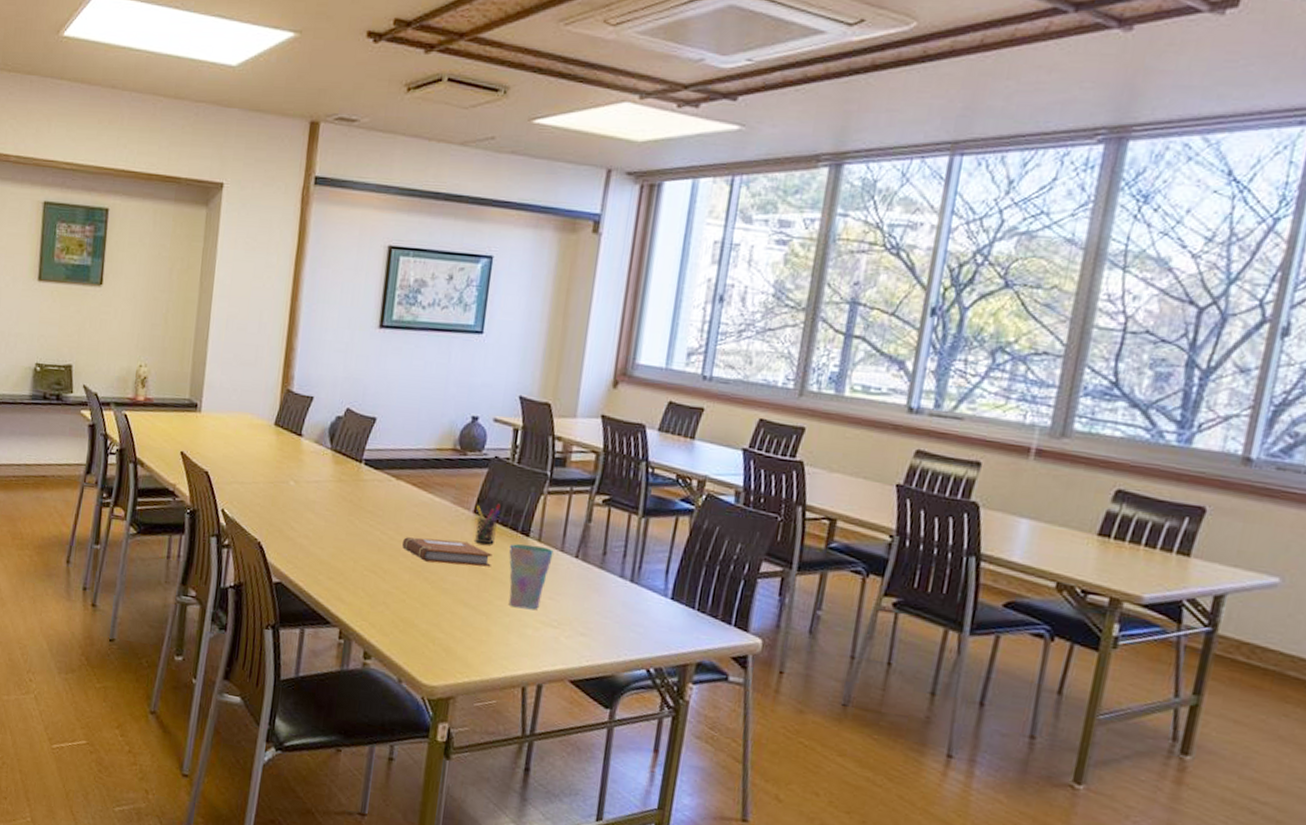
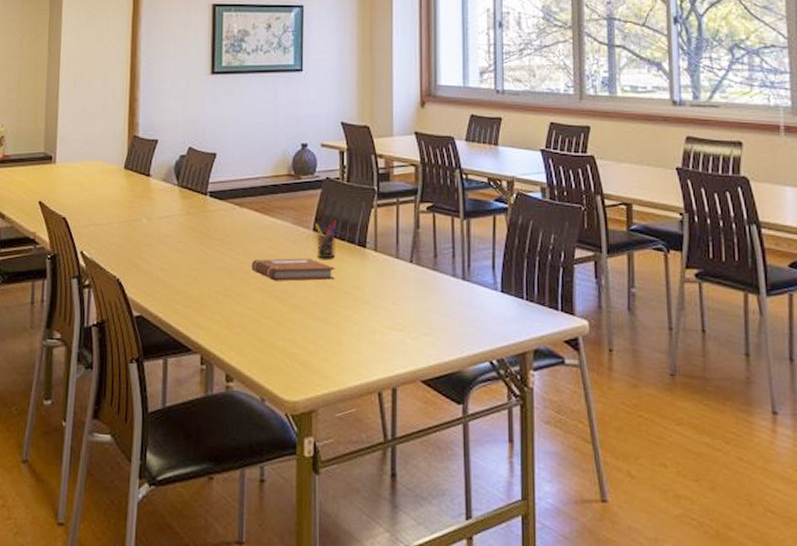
cup: present [508,544,554,610] -> none [350,255,390,316]

